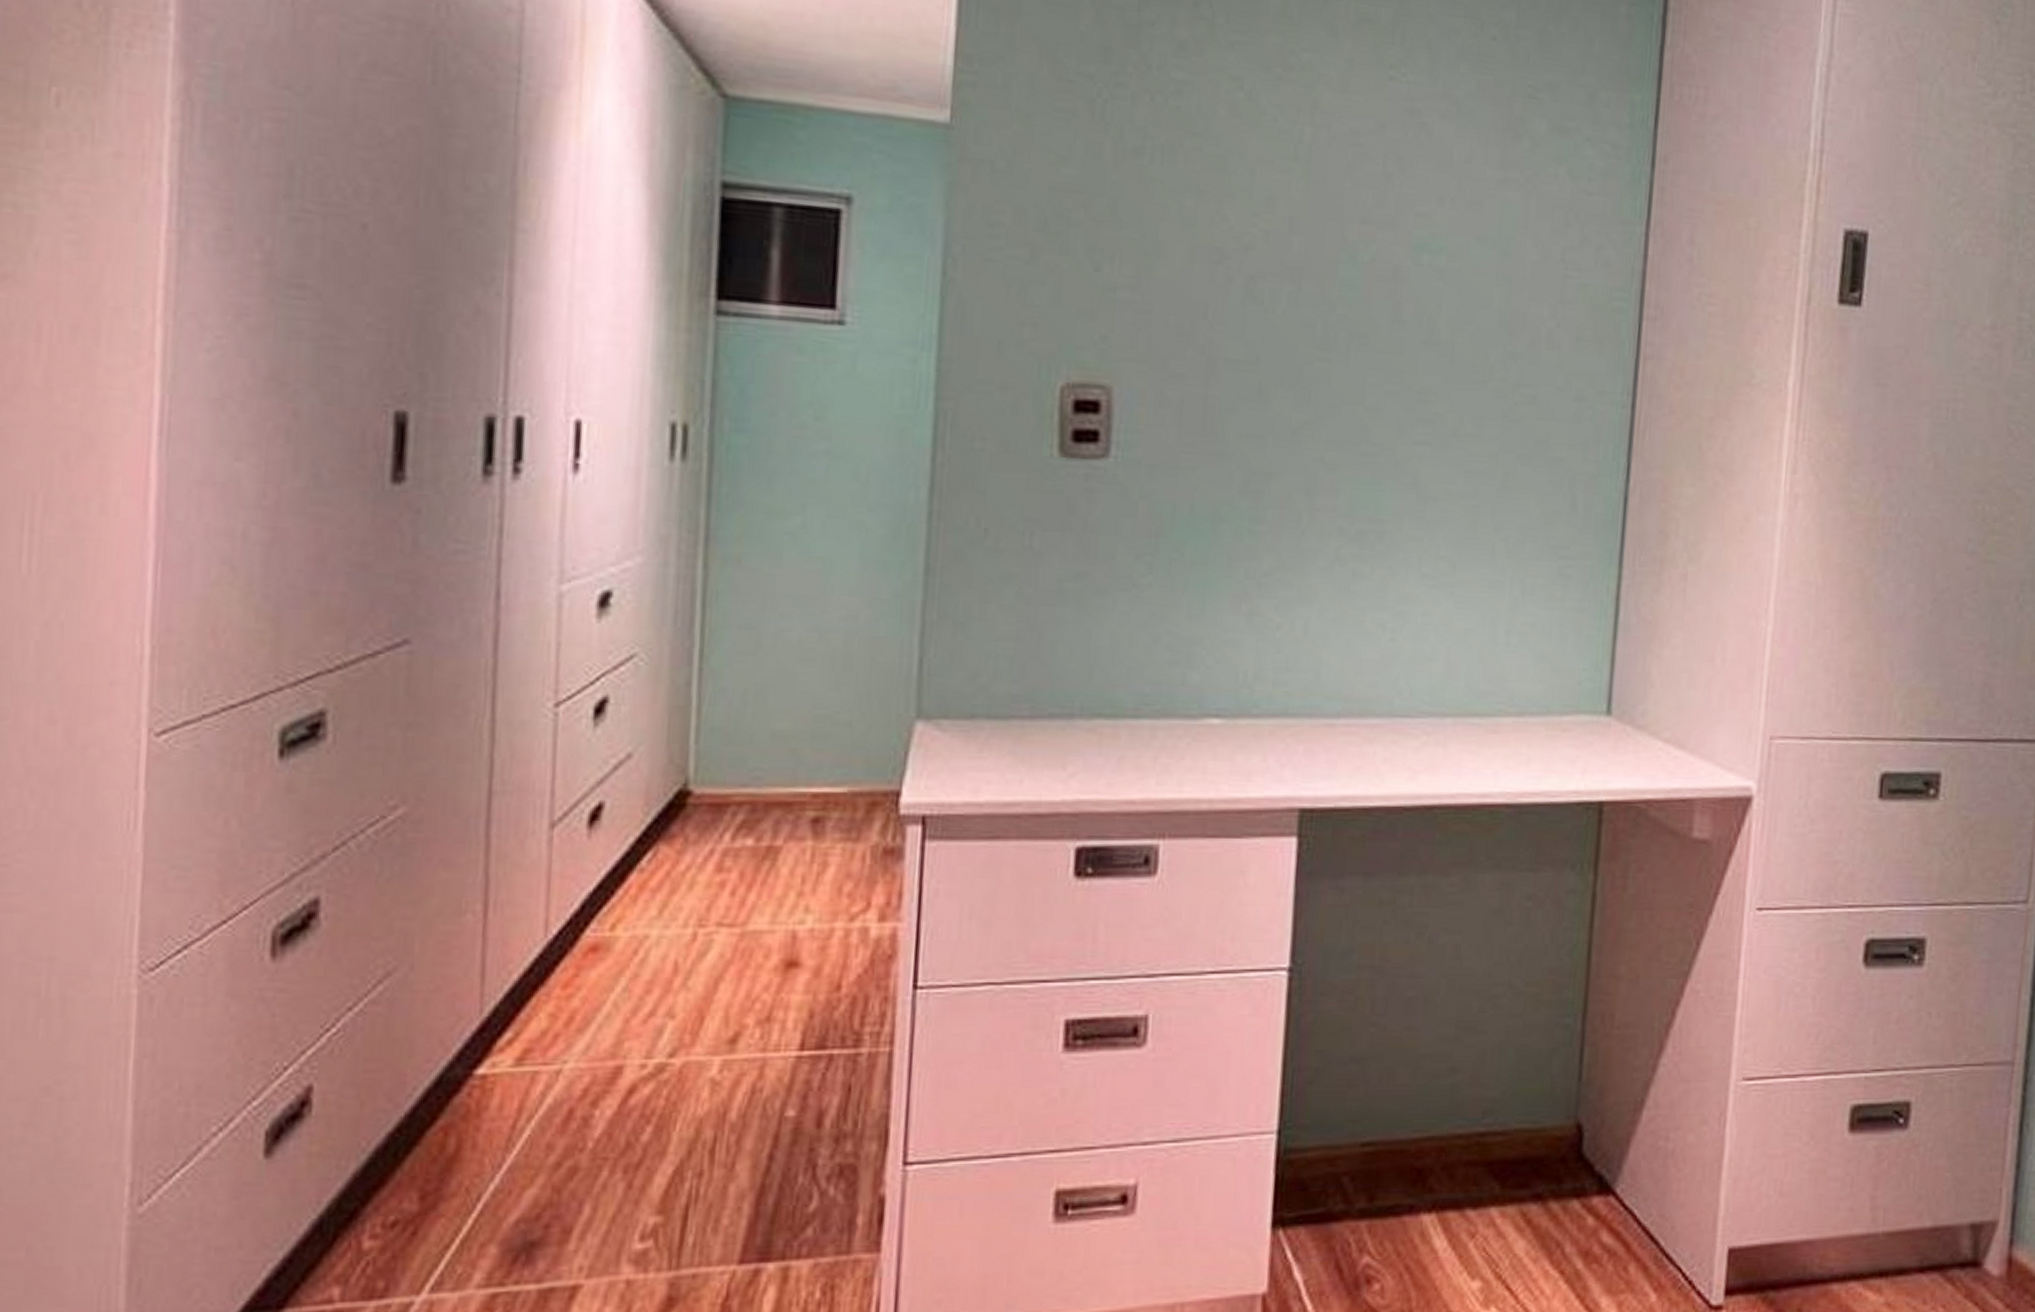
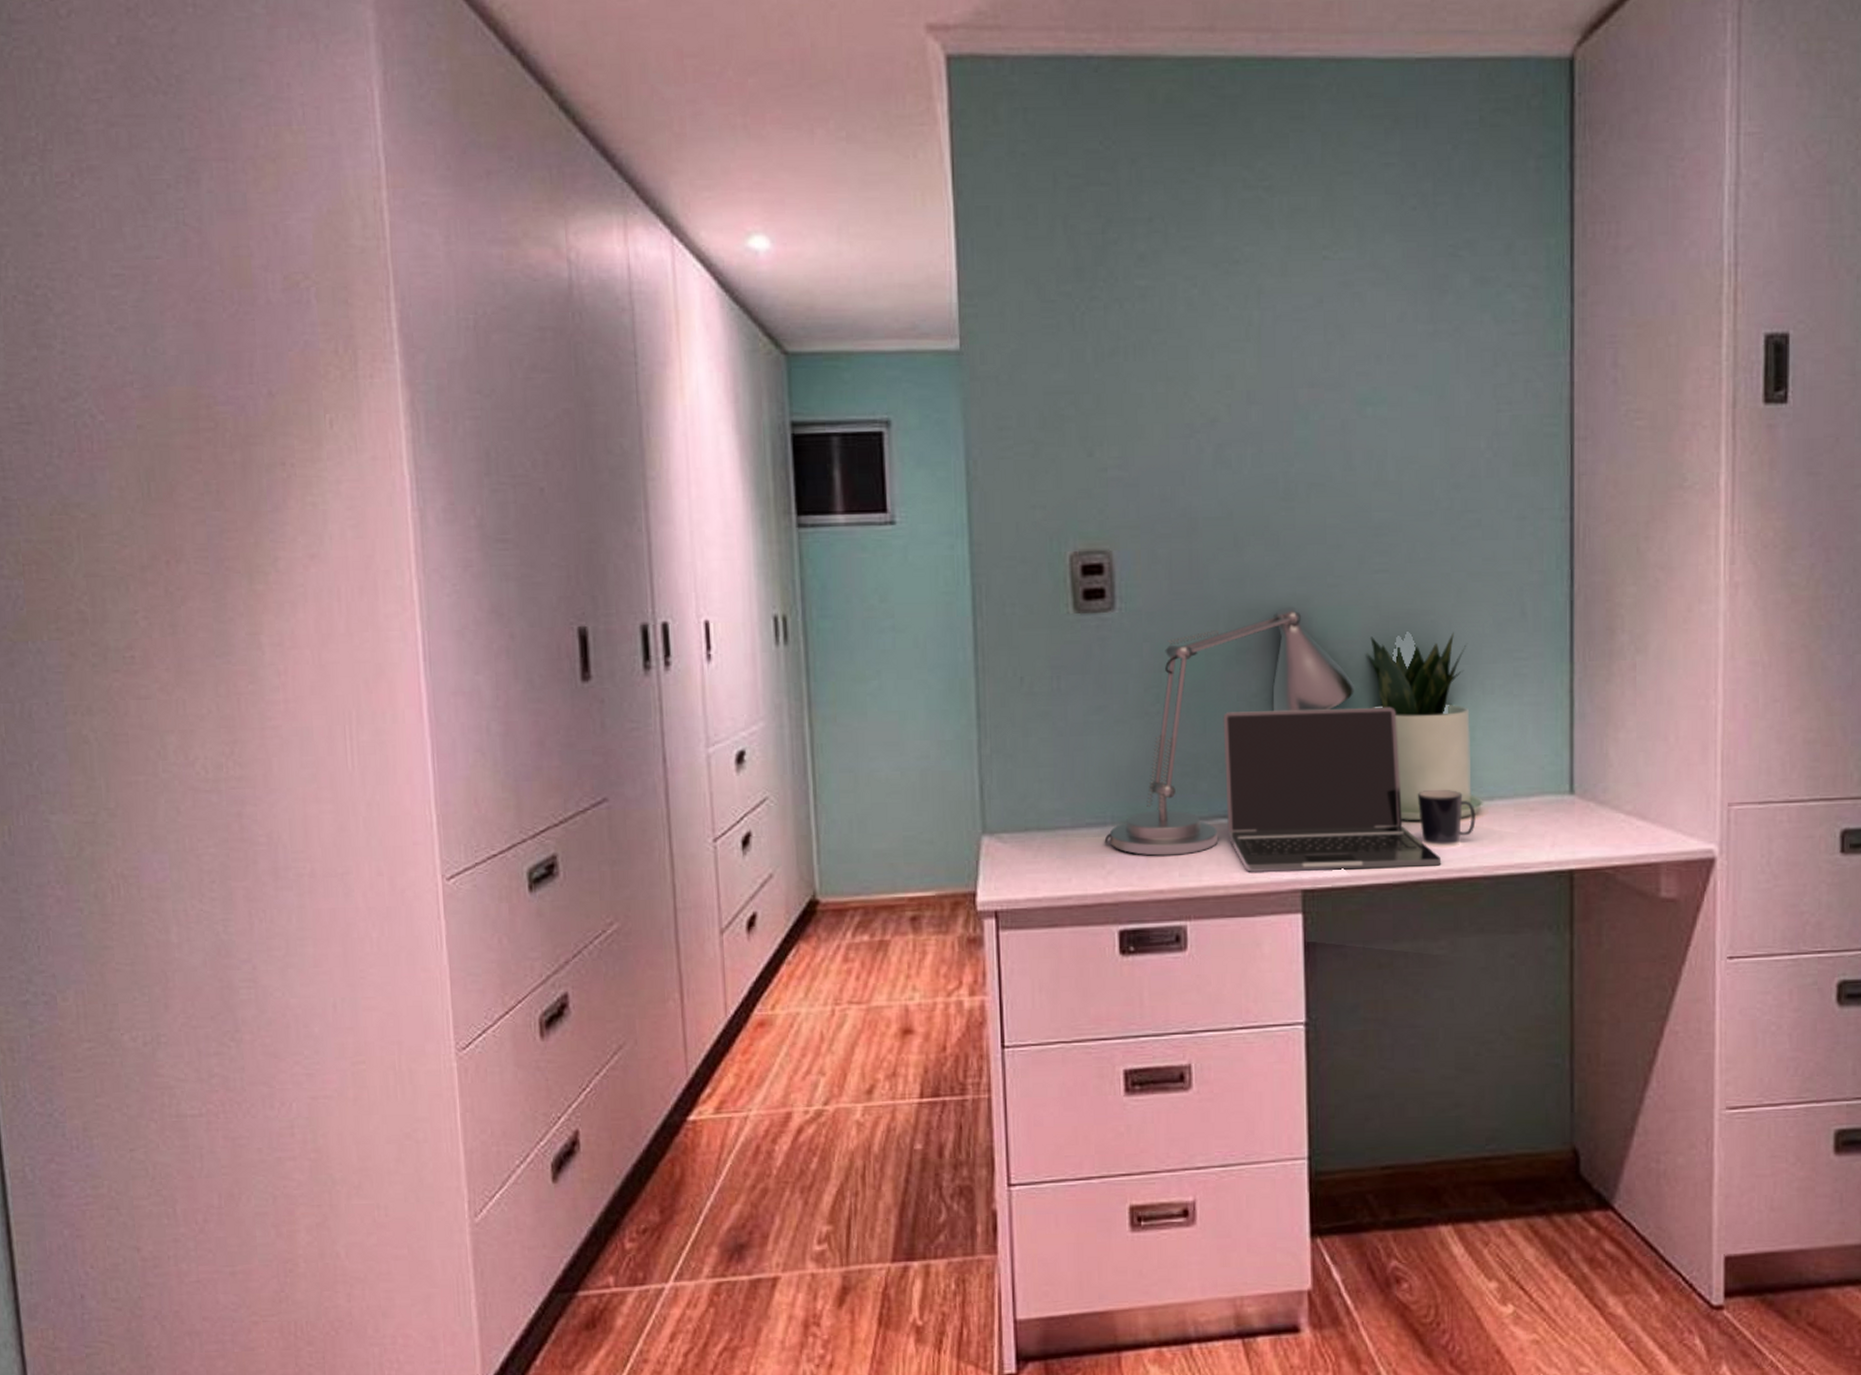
desk lamp: none [1068,473,1382,759] -> present [1104,606,1356,856]
laptop: none [1219,591,1461,790] -> present [1223,706,1442,872]
planter: none [1398,517,1514,736] -> present [1367,632,1485,821]
mug: none [1440,699,1503,769] -> present [1417,789,1476,848]

